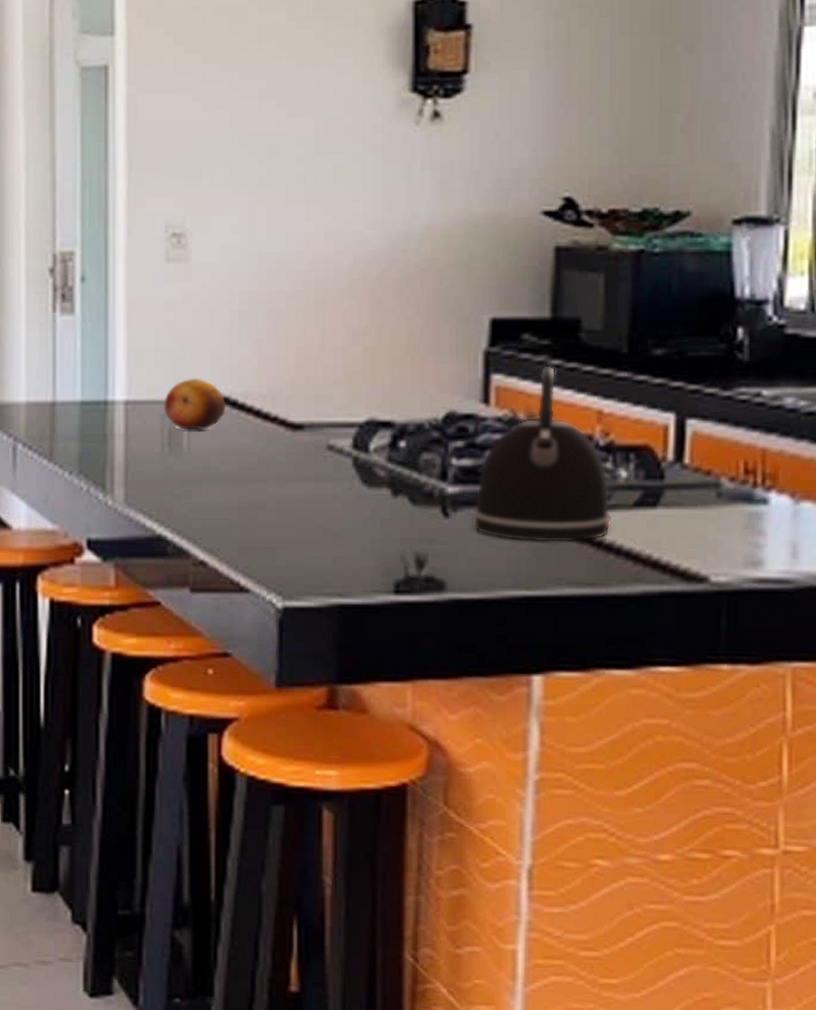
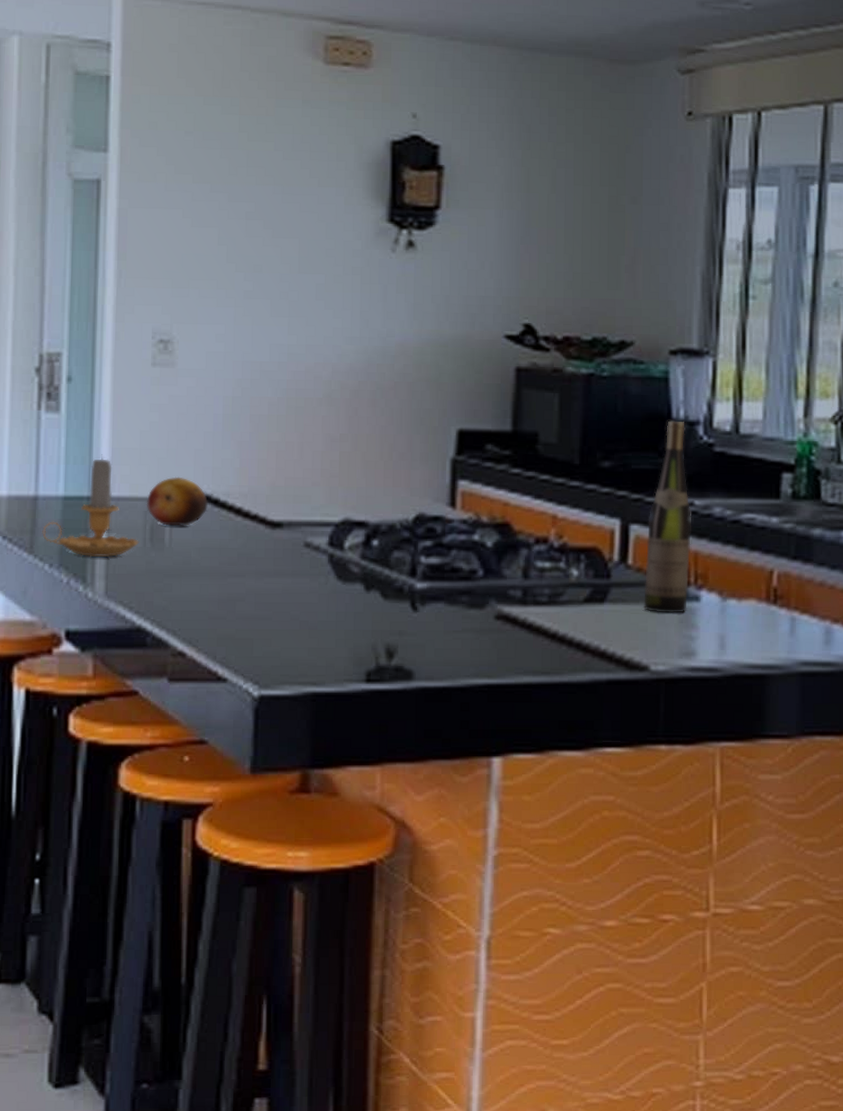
candle: none [61,356,157,464] -> present [42,454,139,558]
kettle: present [472,365,611,542] -> none [438,474,564,634]
wine bottle: none [702,300,759,518] -> present [644,420,692,613]

